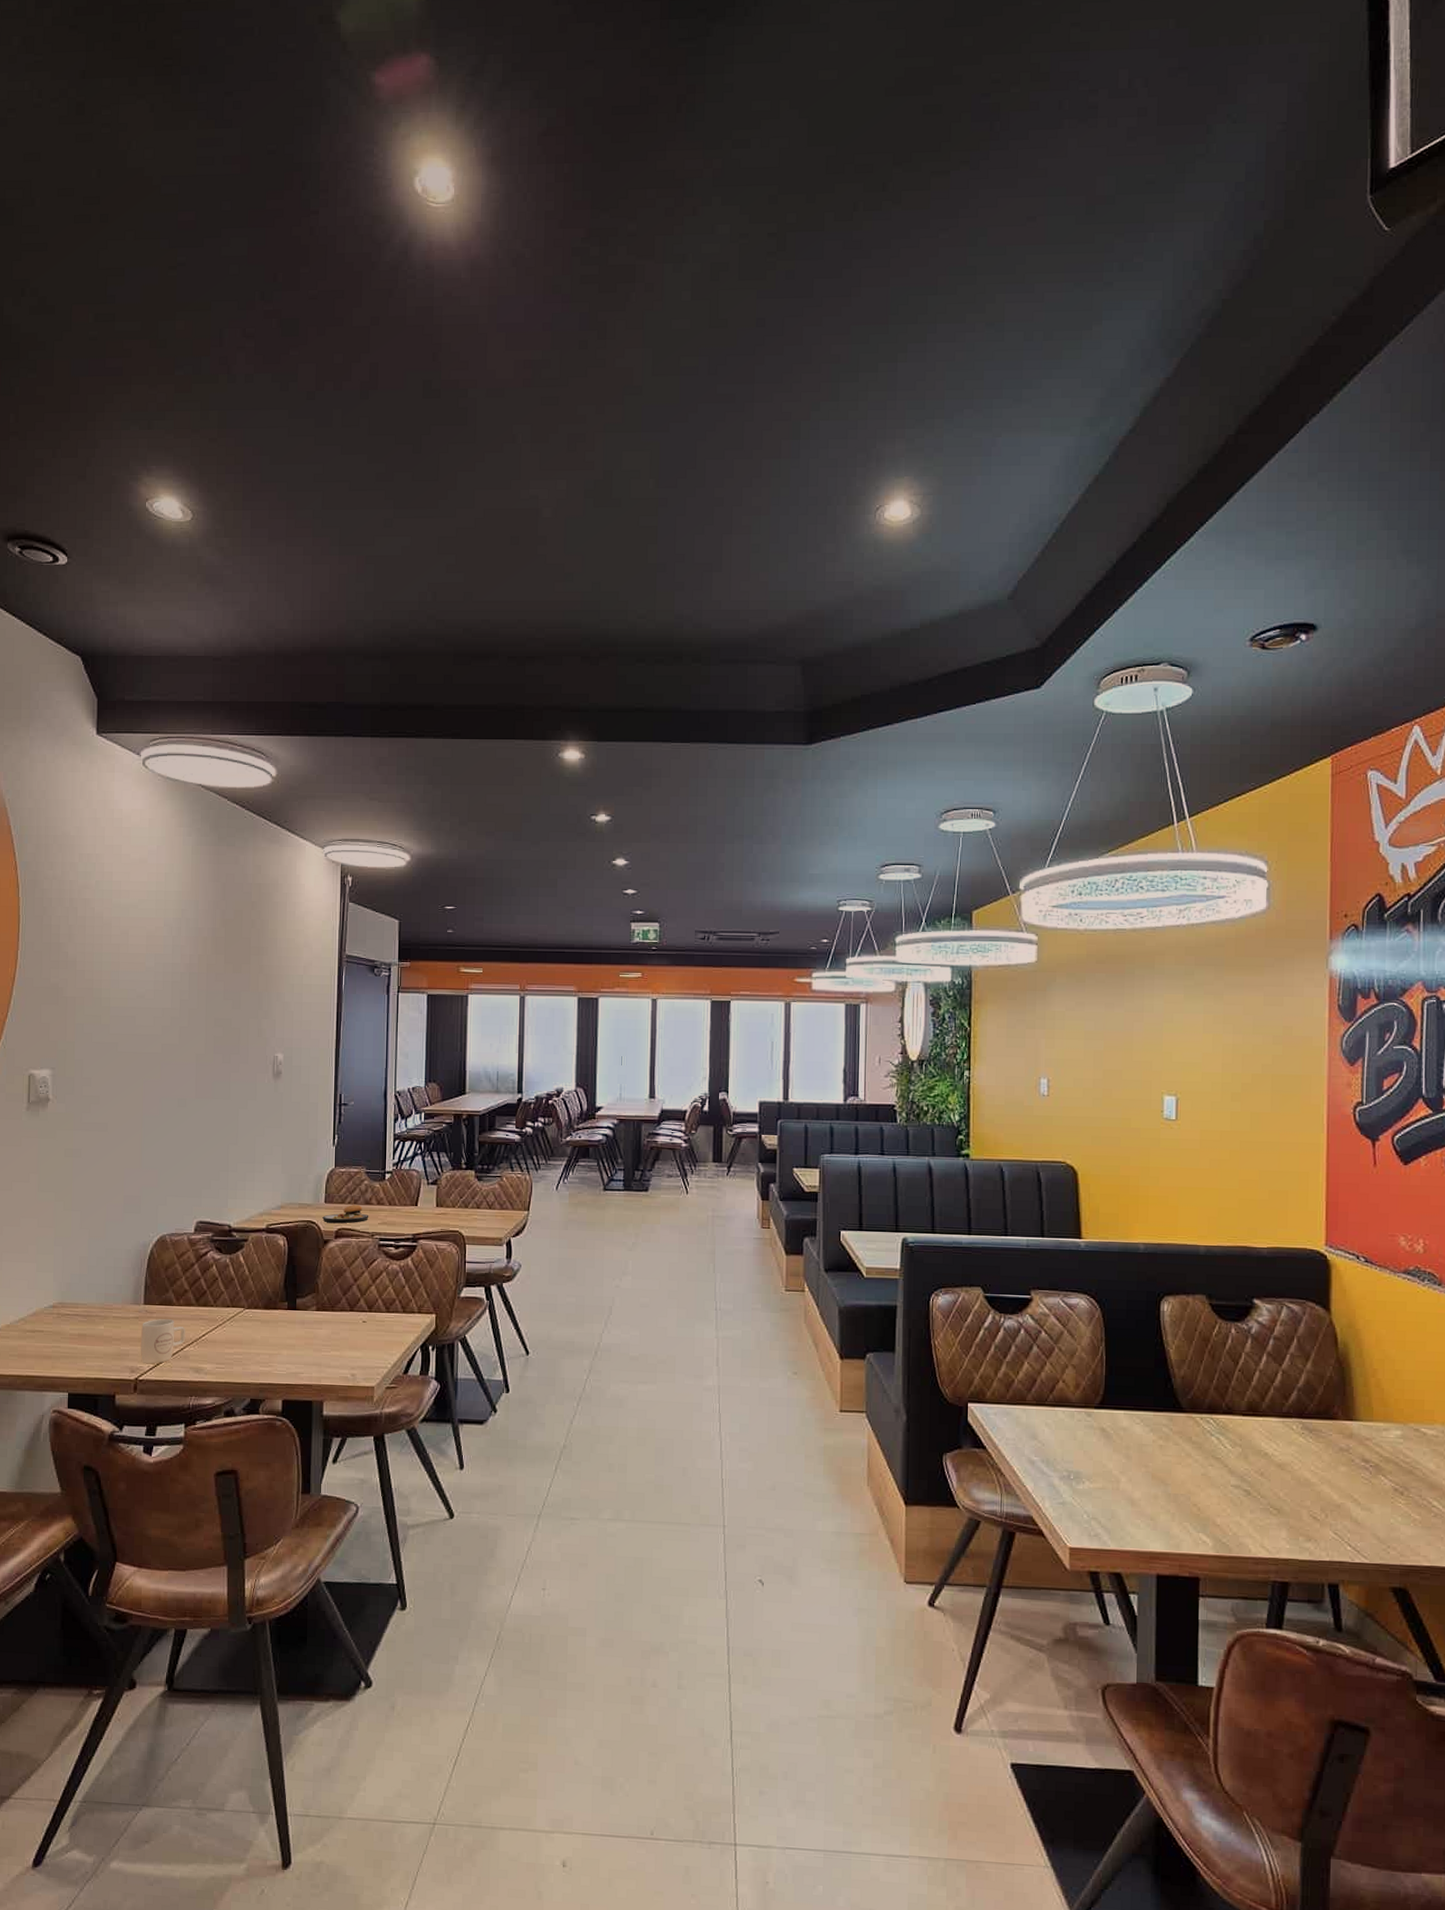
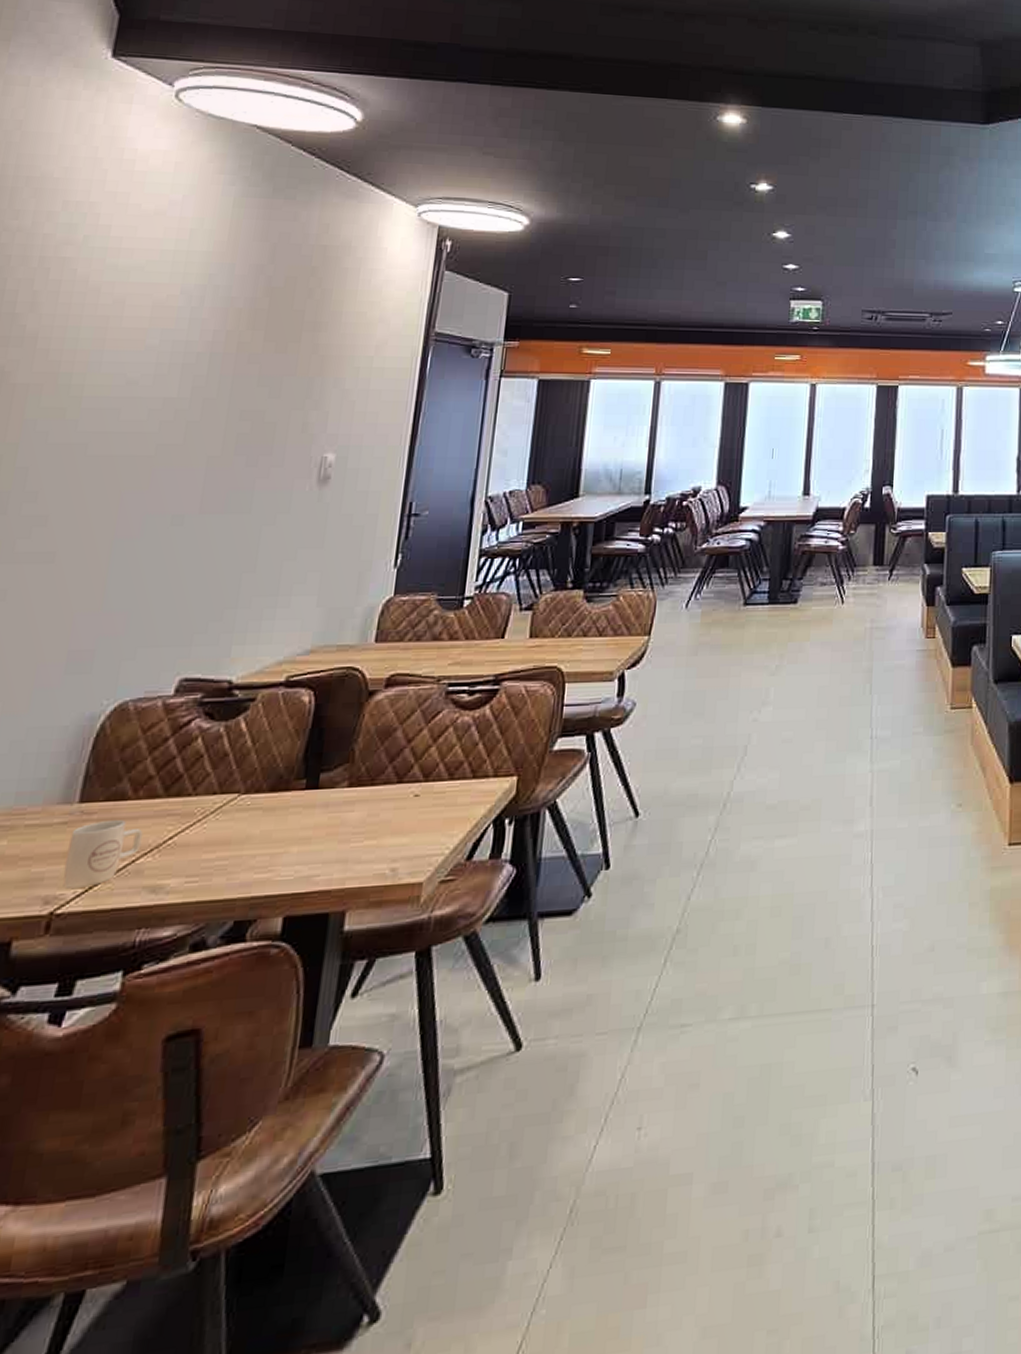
burger: present [322,1197,369,1223] -> none [369,632,437,667]

